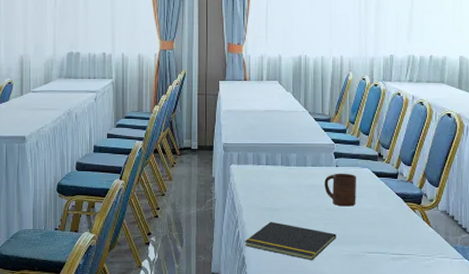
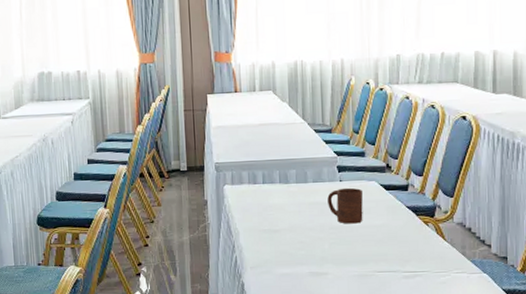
notepad: present [244,221,336,261] -> none [242,244,343,284]

